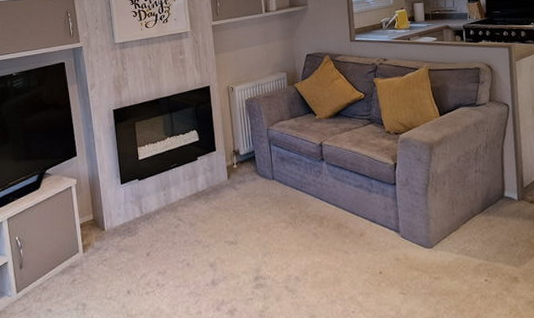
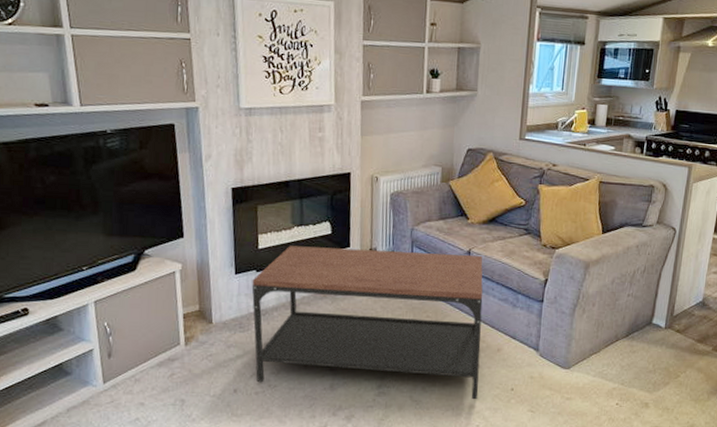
coffee table: none [135,148,349,286] -> present [251,245,483,400]

